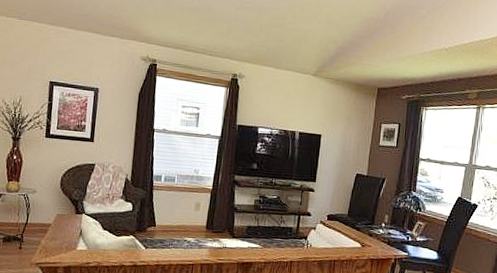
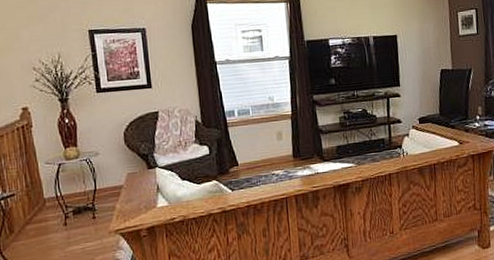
picture frame: present [279,188,310,213] -> none [364,96,398,122]

